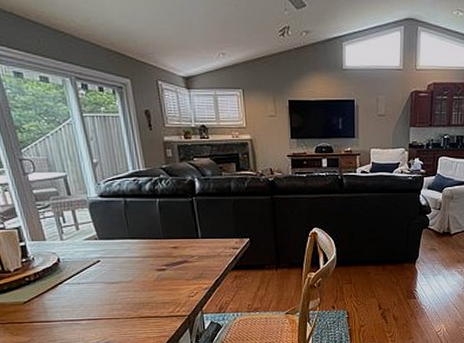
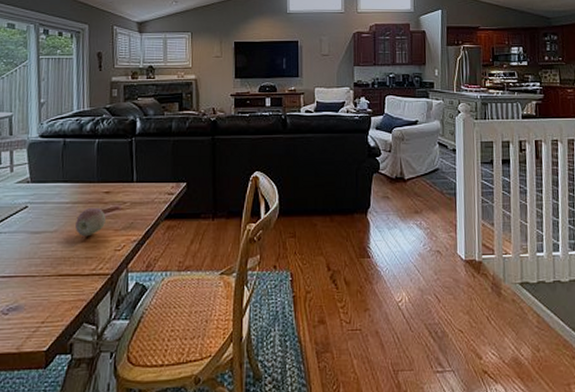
fruit: none [148,260,177,286] -> present [74,207,106,237]

